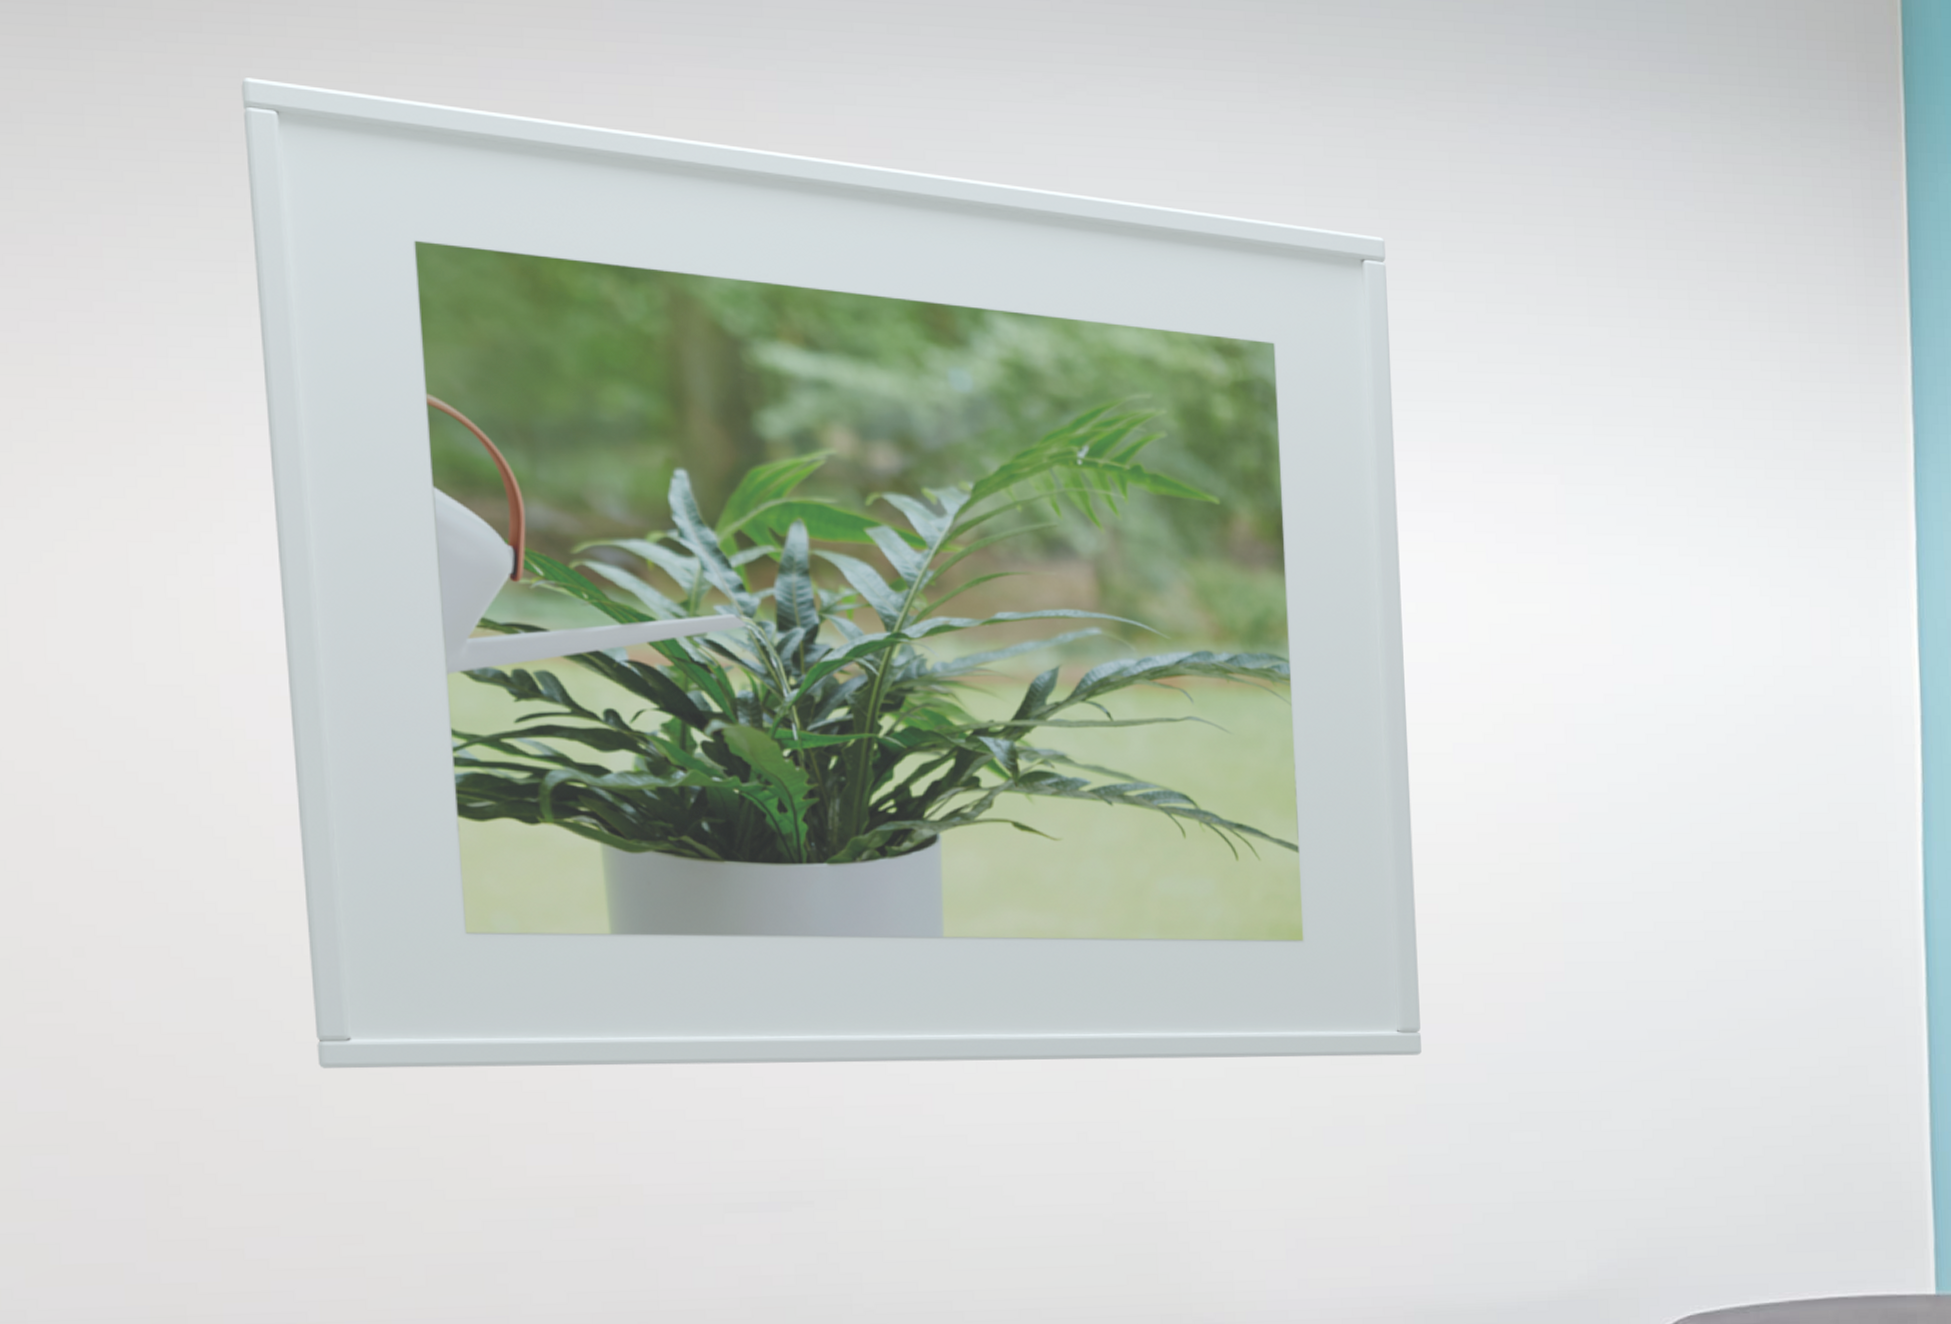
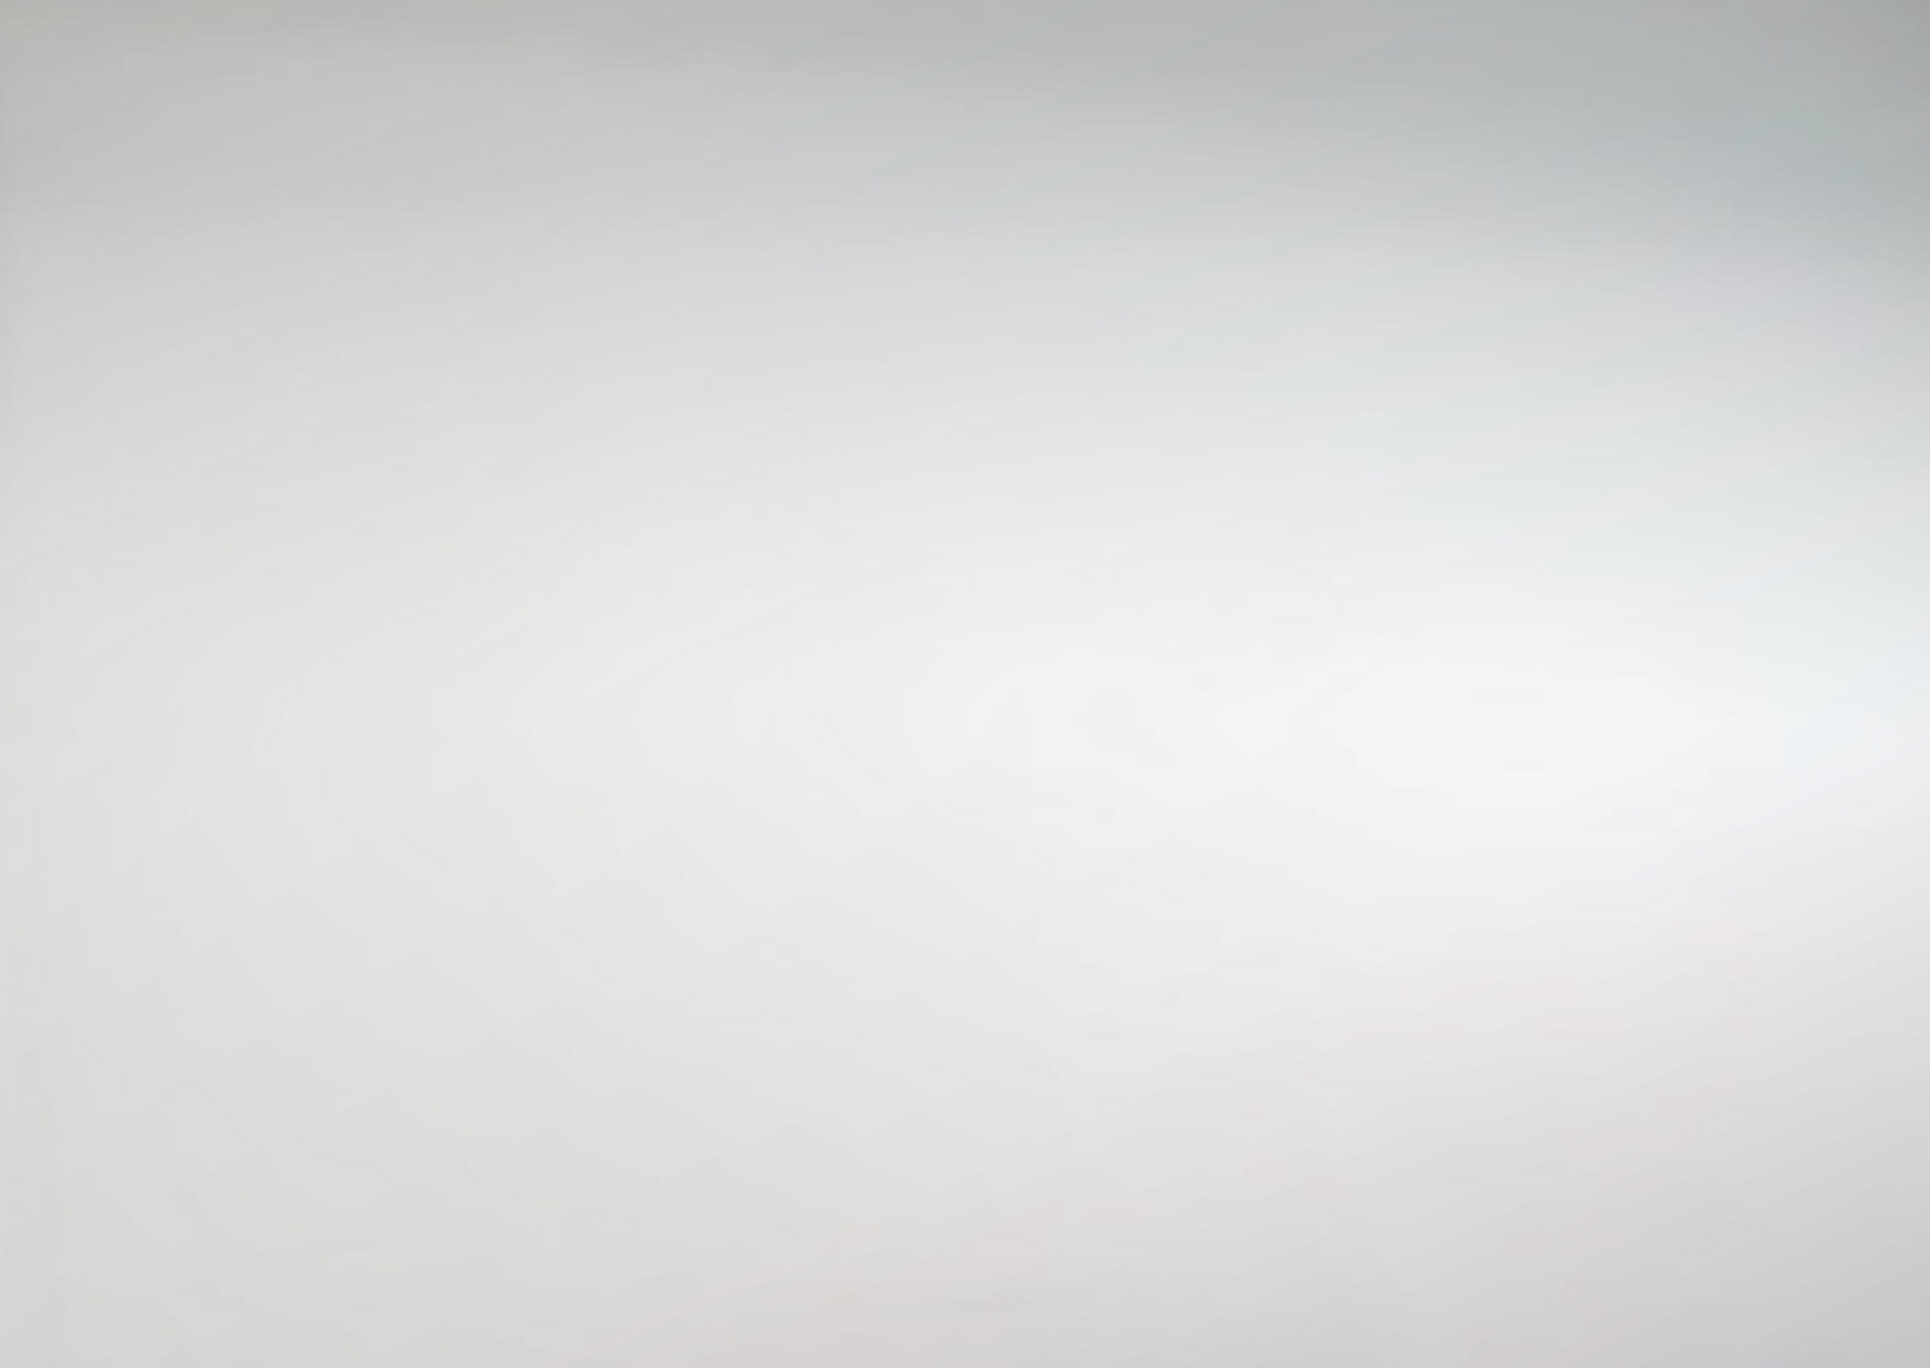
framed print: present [241,77,1421,1069] -> none [540,254,1600,1174]

